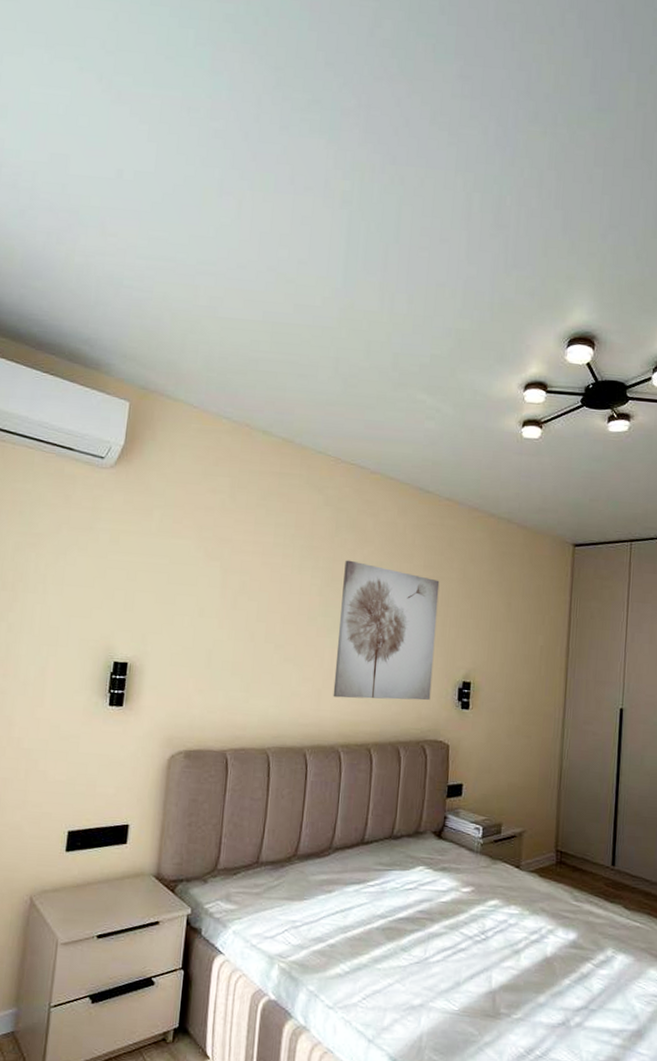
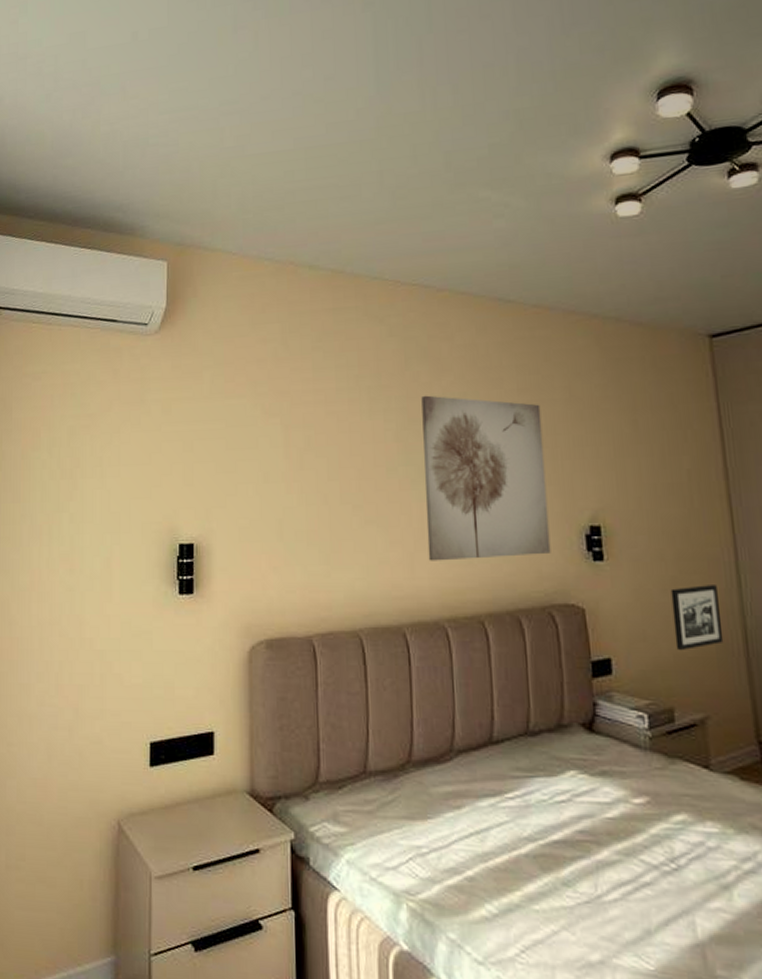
picture frame: none [510,734,547,782] -> present [670,585,724,651]

